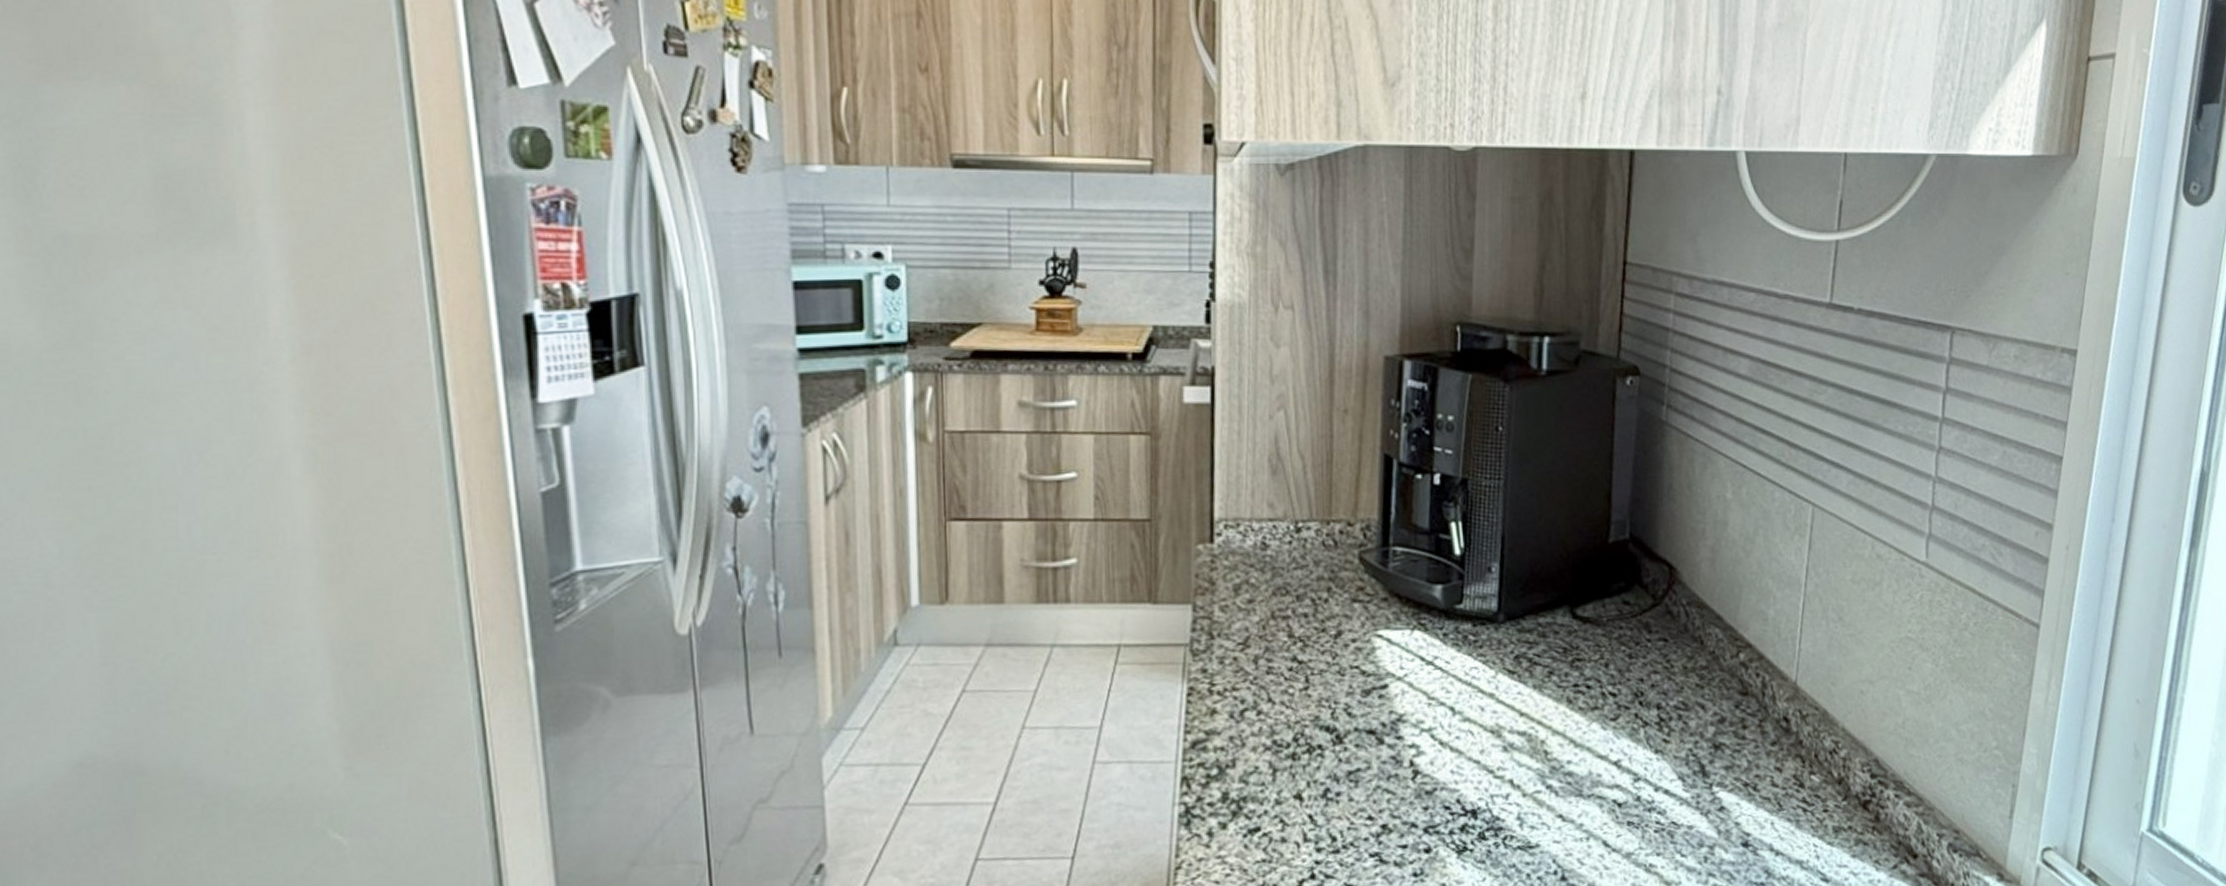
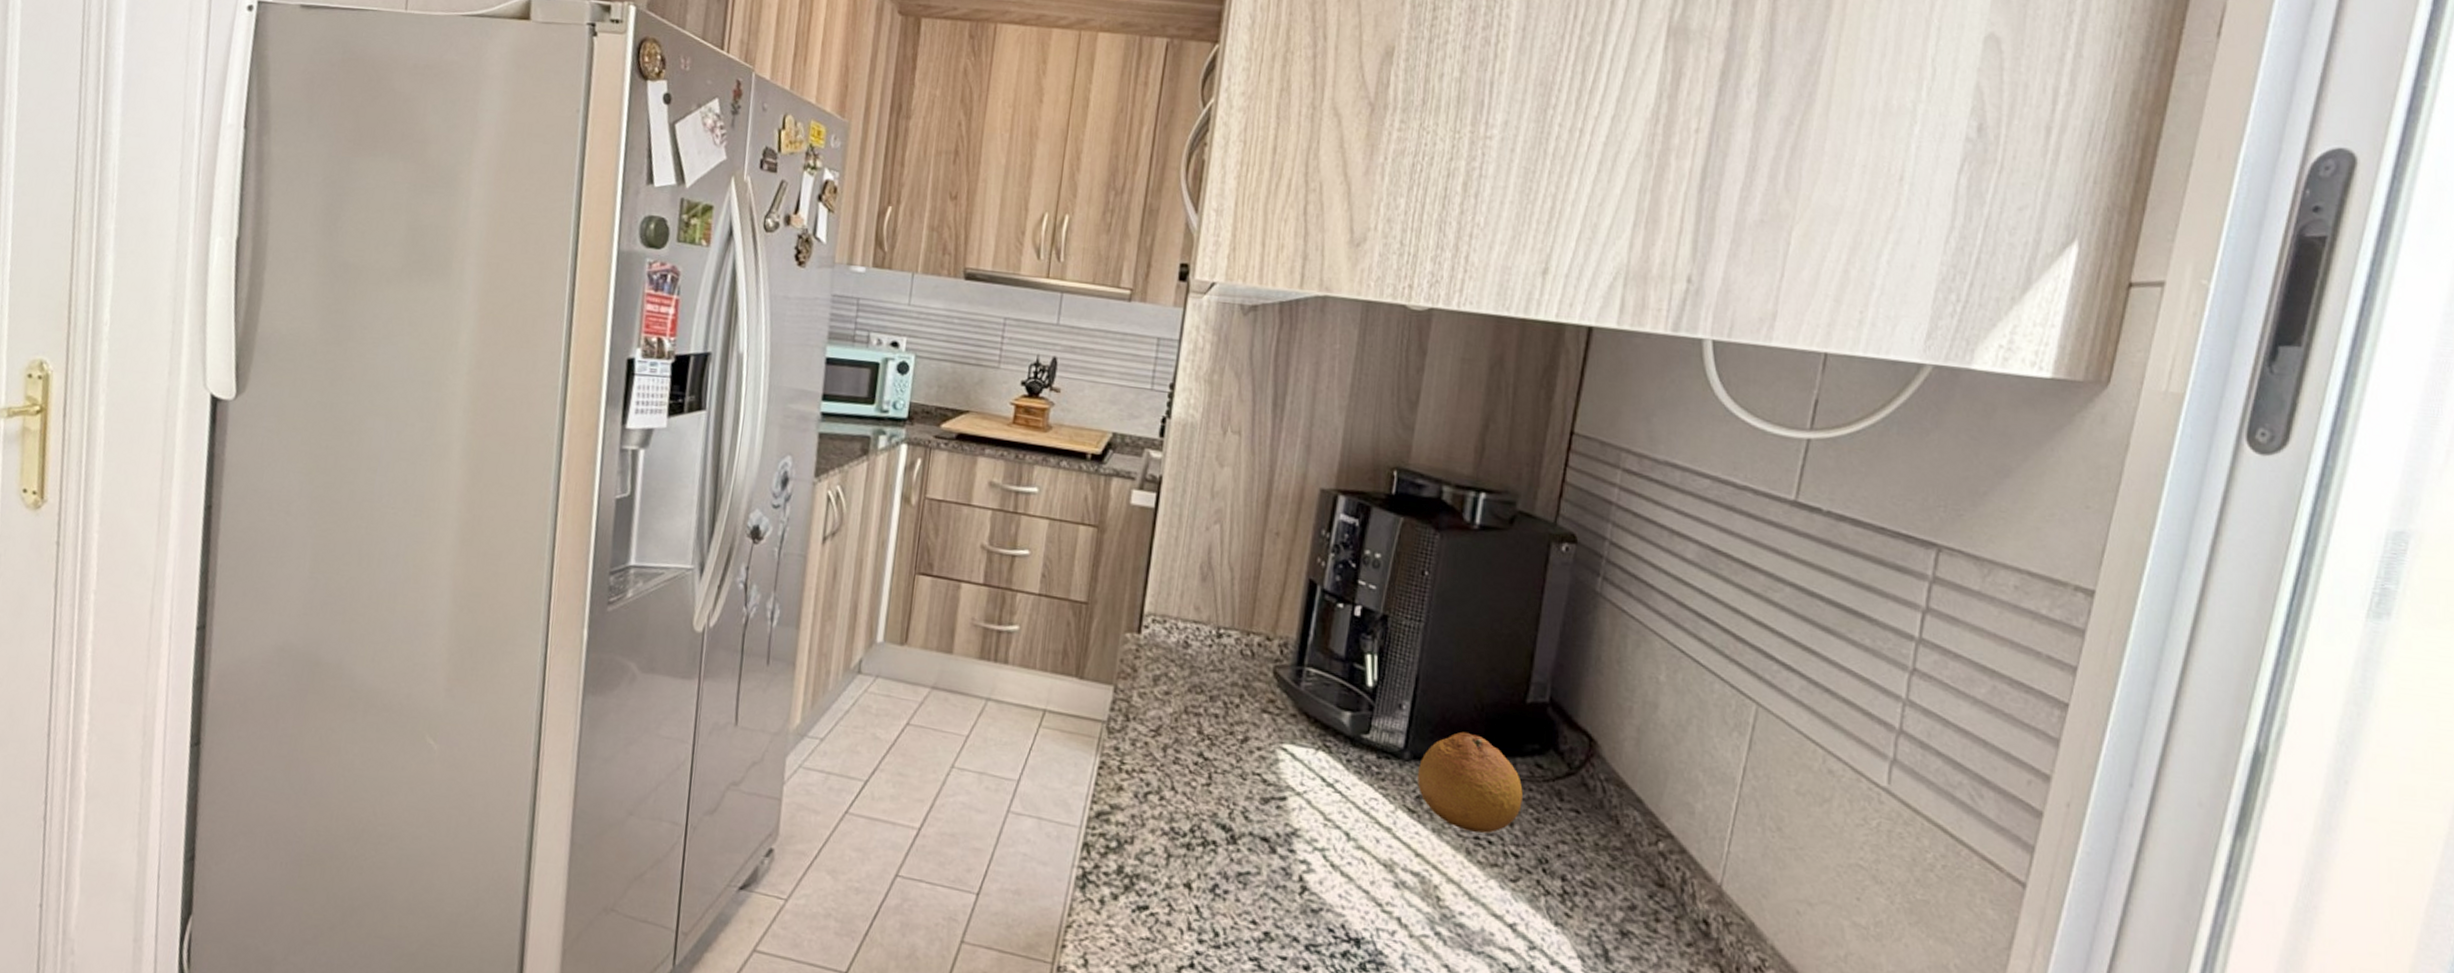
fruit: none [1514,583,1614,681] -> present [1417,731,1523,833]

